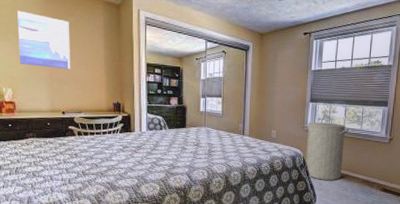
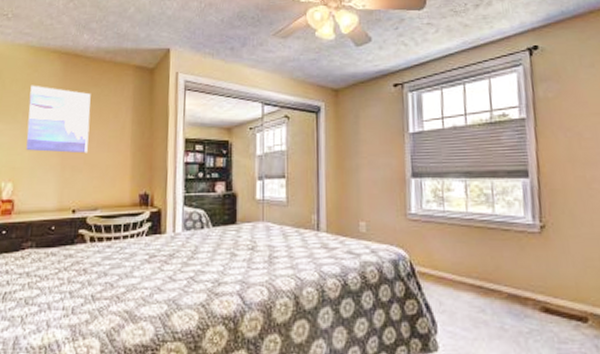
laundry hamper: present [305,116,349,180] -> none [410,196,475,296]

